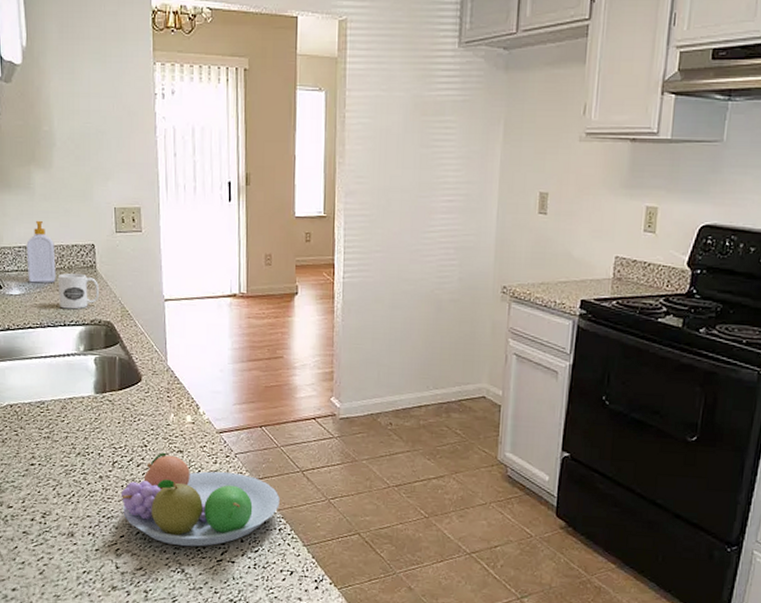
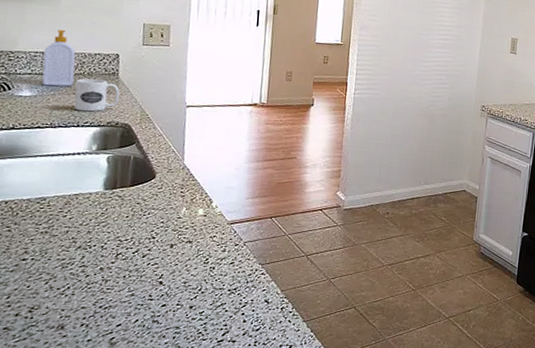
fruit bowl: present [120,453,280,547] -> none [121,244,284,331]

